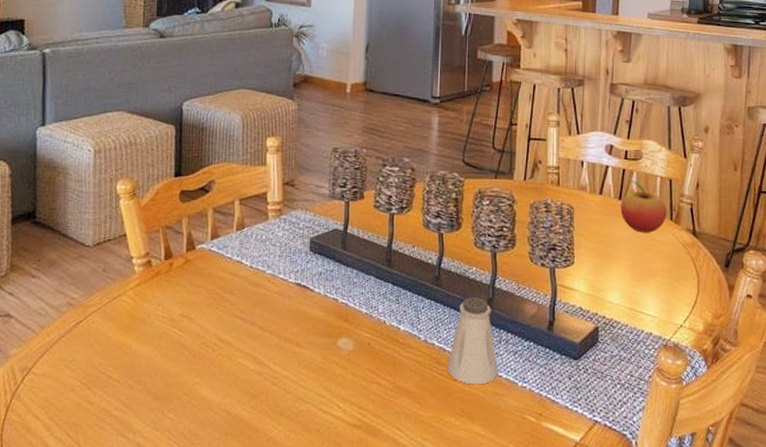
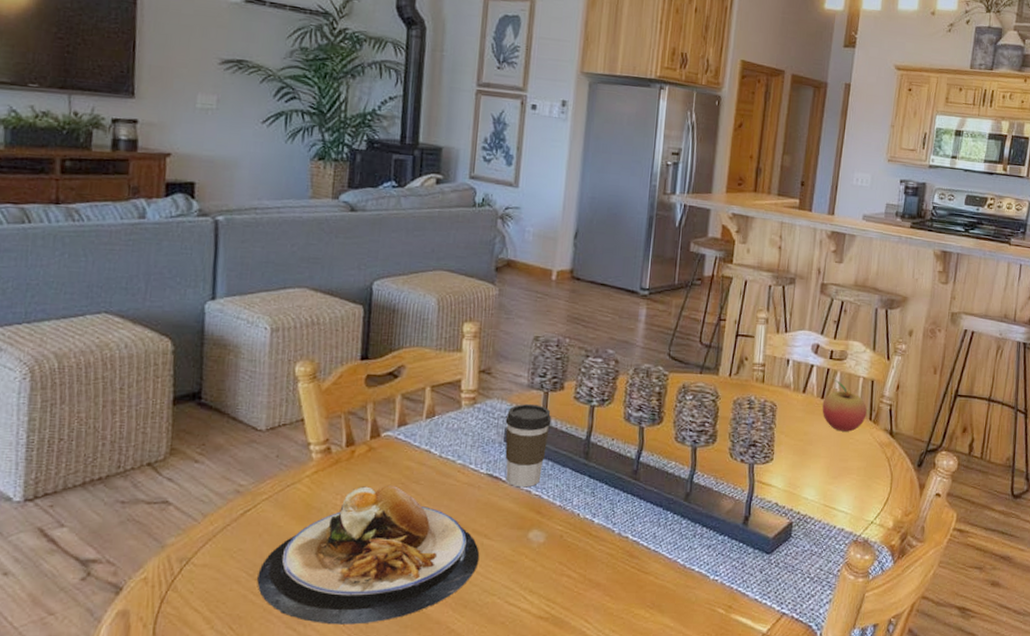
plate: none [90,296,293,432] -> present [257,485,480,625]
coffee cup: none [310,214,354,296] -> present [505,404,552,488]
saltshaker: present [447,297,498,385] -> none [640,491,691,578]

